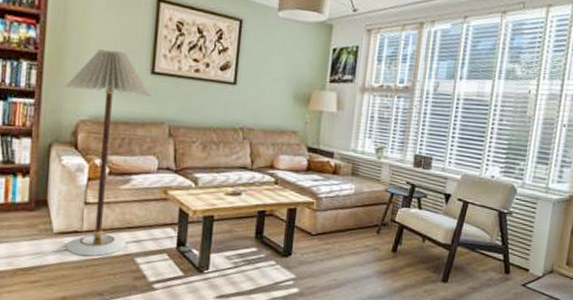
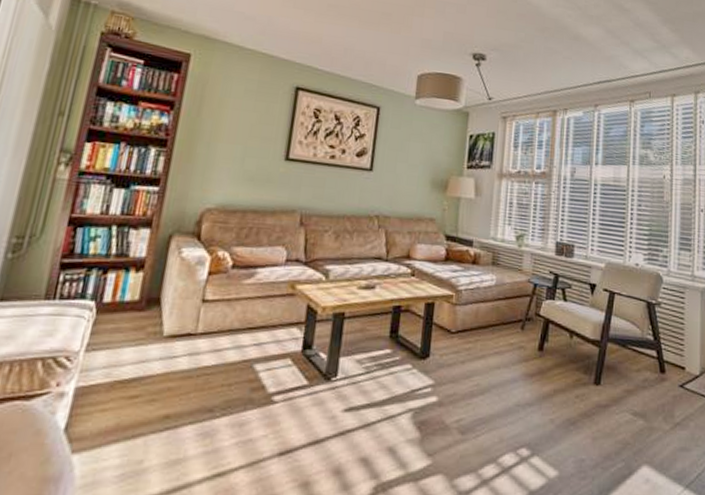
floor lamp: present [64,48,151,257] -> none [175,134,284,364]

